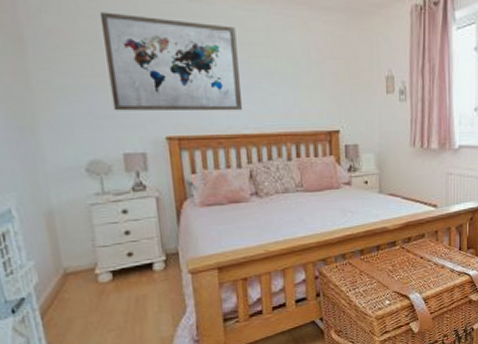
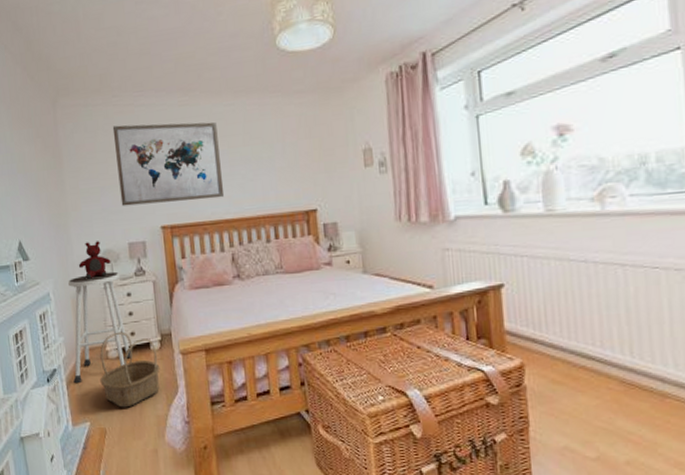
stool: none [39,185,128,313] -> present [68,271,131,384]
teddy bear: none [53,149,101,195] -> present [78,241,111,280]
basket: none [87,252,165,334] -> present [100,331,160,408]

